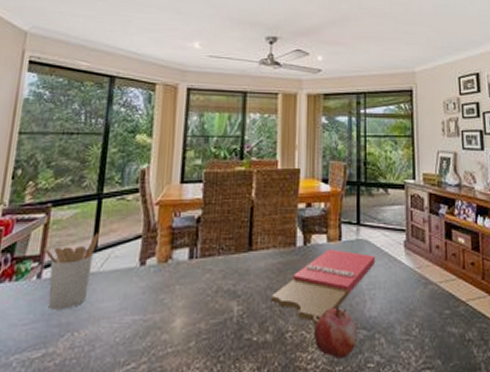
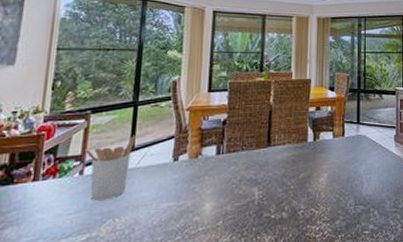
cutting board: present [270,249,375,326] -> none [286,143,371,204]
fruit: present [313,305,357,359] -> none [320,187,356,229]

